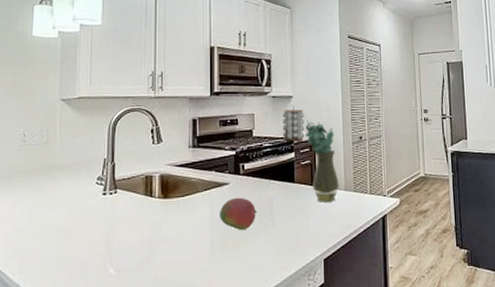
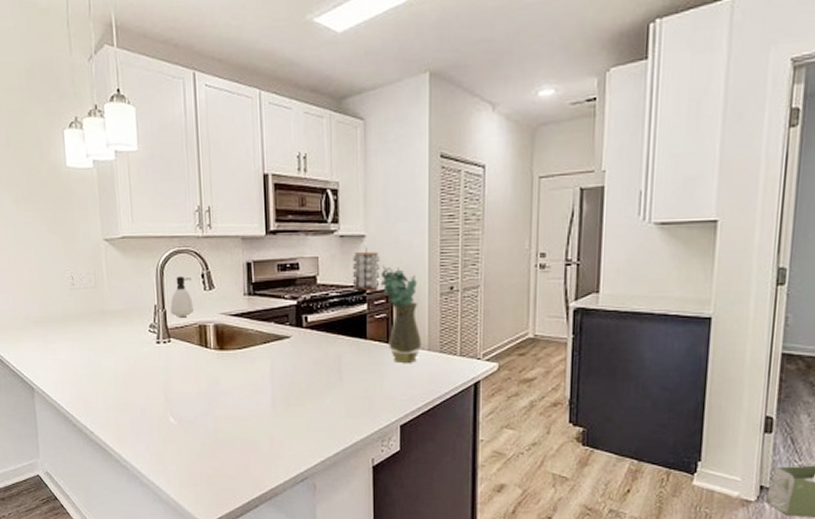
soap dispenser: none [119,132,142,170] -> present [170,276,194,318]
fruit: present [220,197,257,230] -> none [281,352,323,388]

